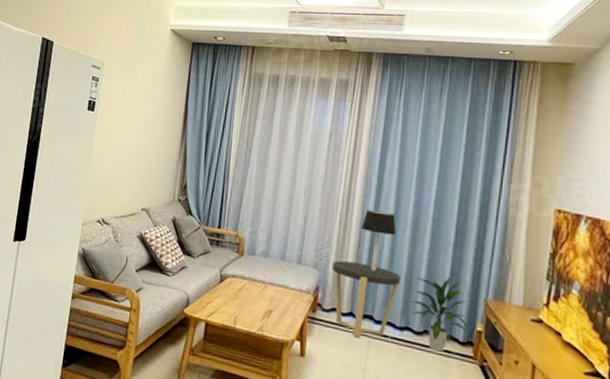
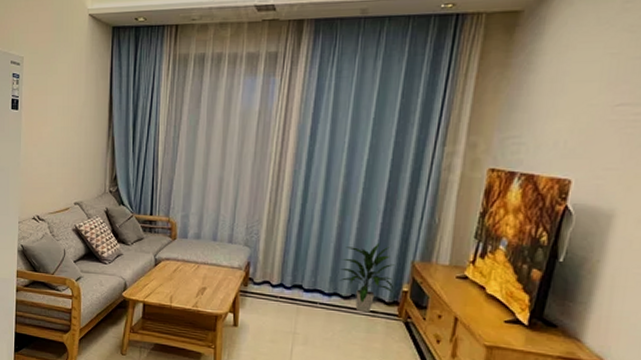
side table: present [332,260,401,338] -> none [262,237,331,306]
table lamp: present [361,210,396,271] -> none [291,185,326,244]

